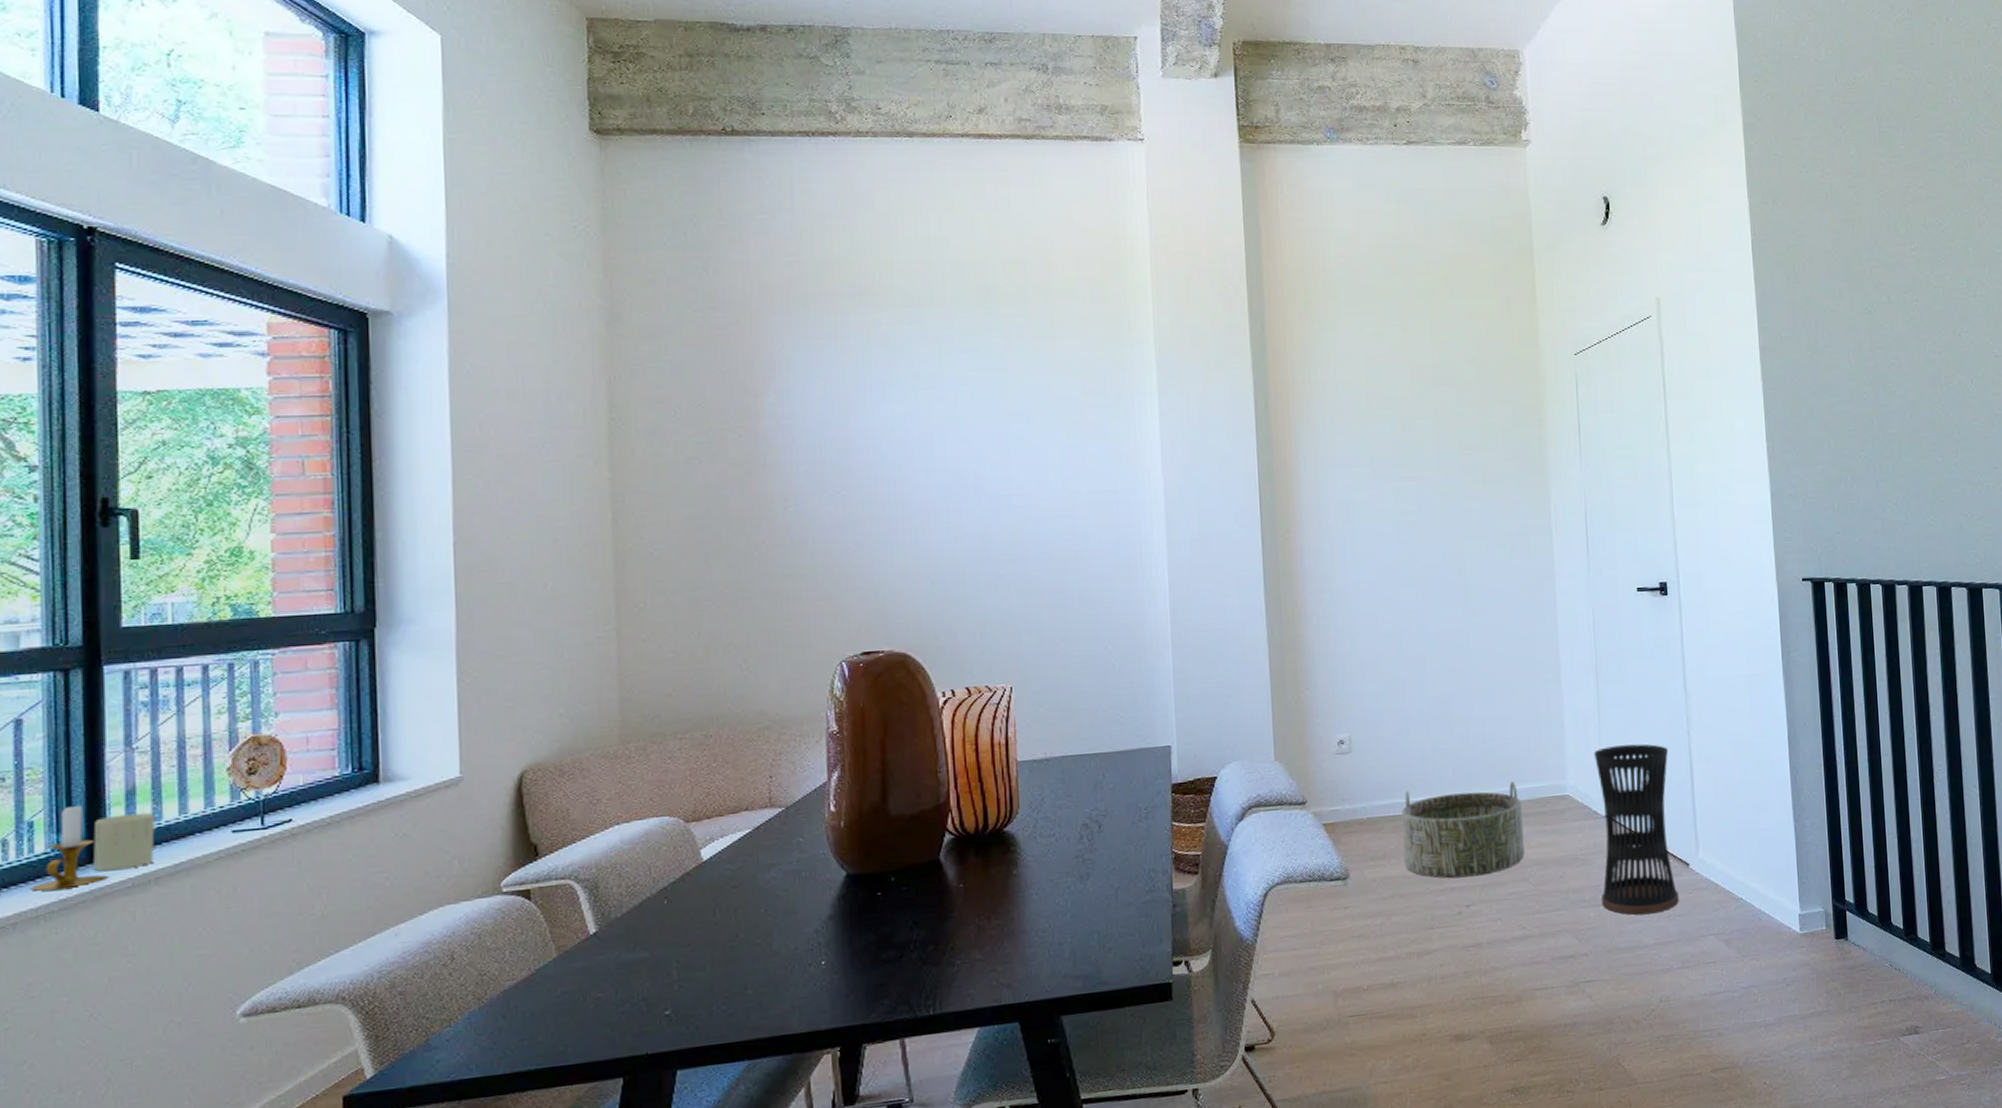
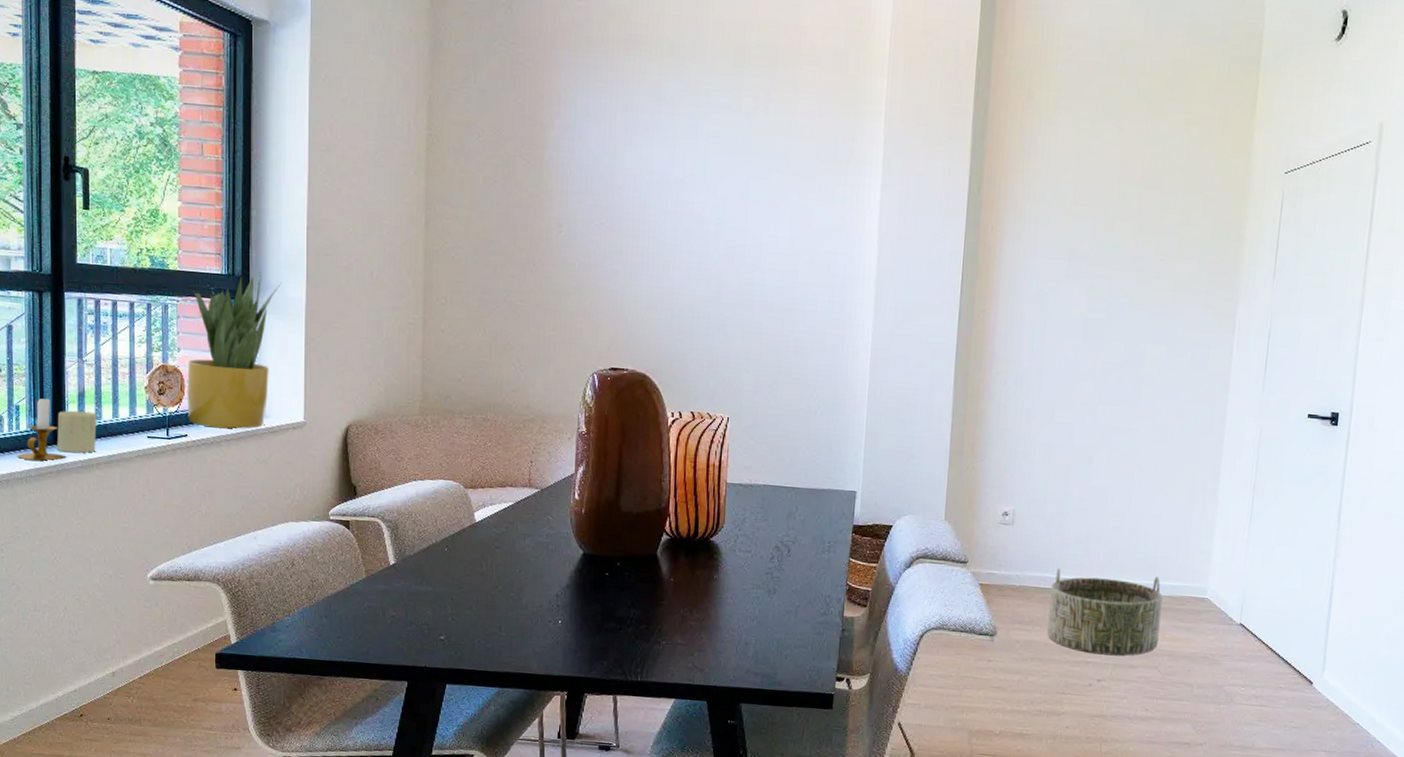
planter: none [289,605,421,806] -> present [187,273,281,429]
umbrella stand: present [1593,744,1679,915] -> none [1223,560,1312,721]

